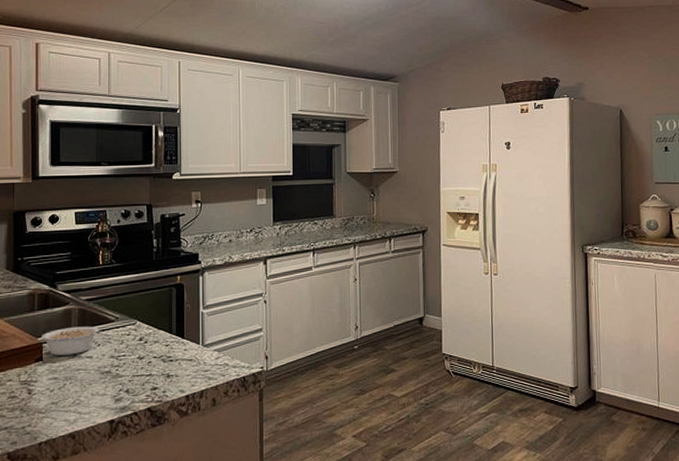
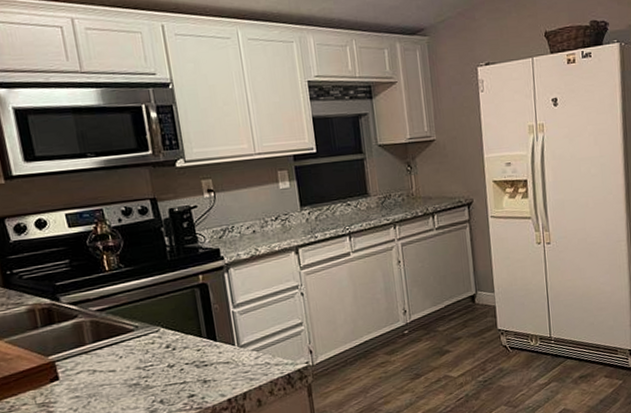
legume: present [42,326,102,356] -> none [52,338,122,373]

